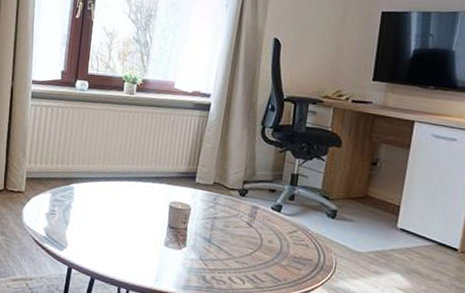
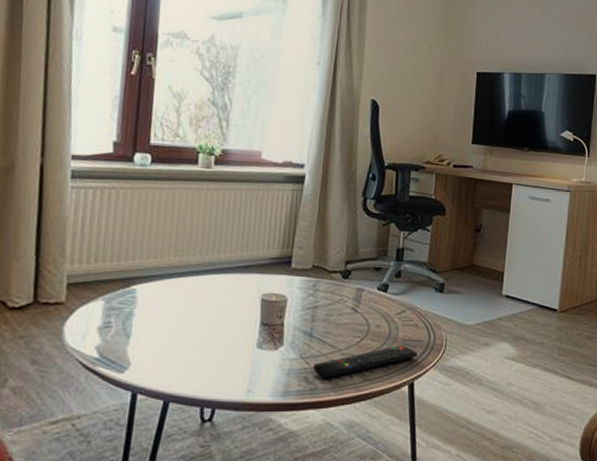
remote control: none [210,261,307,281] -> present [313,345,417,379]

